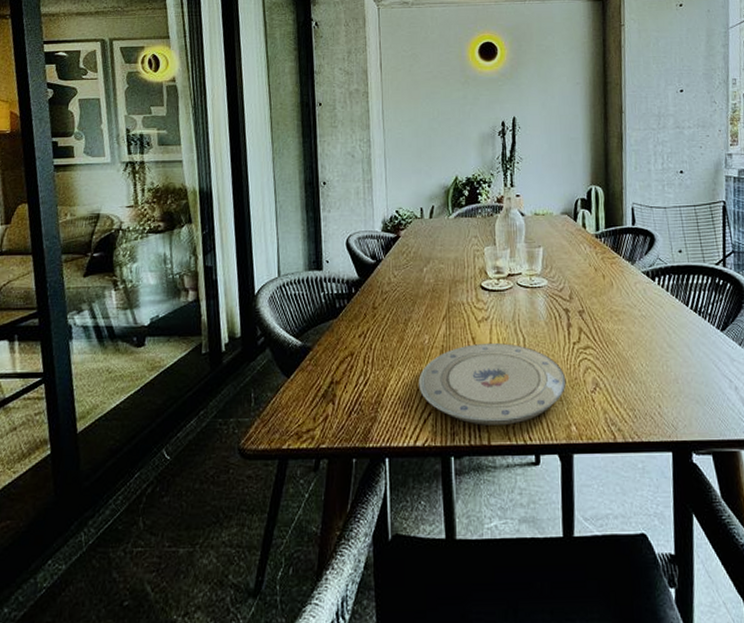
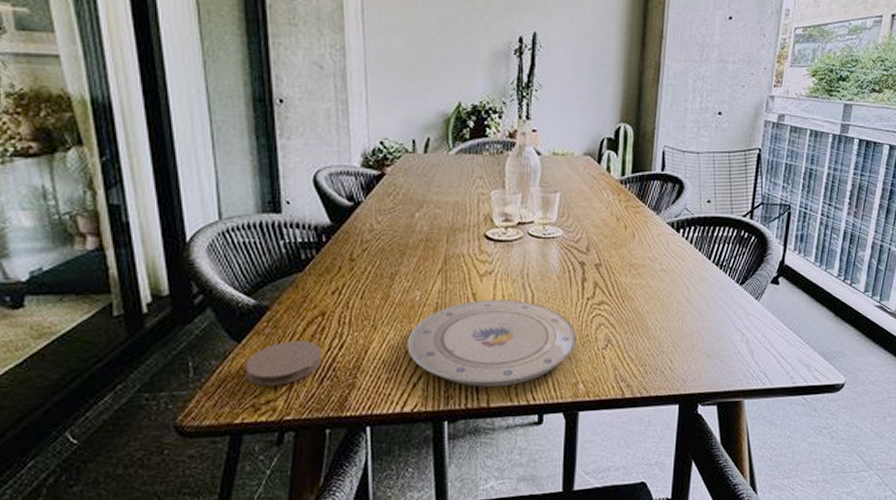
coaster: none [292,377,351,417] -> present [245,340,323,387]

